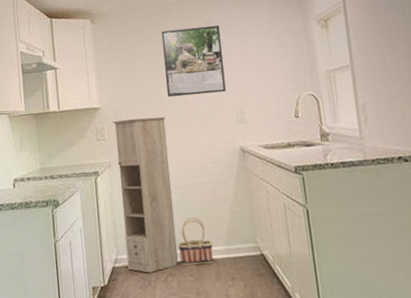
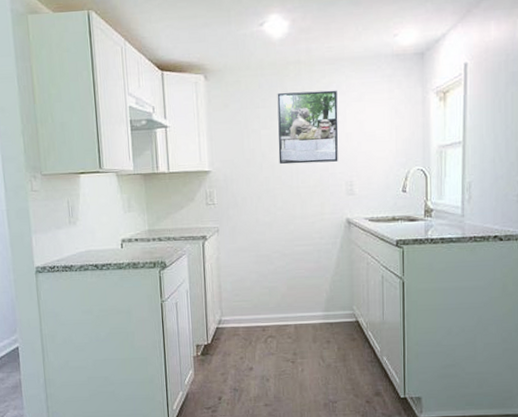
storage cabinet: present [113,116,179,273] -> none [223,183,279,334]
basket: present [177,217,214,266] -> none [279,284,312,329]

